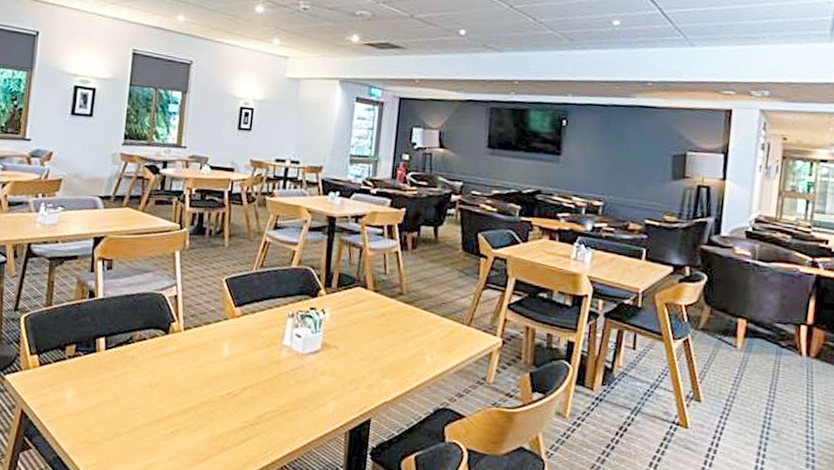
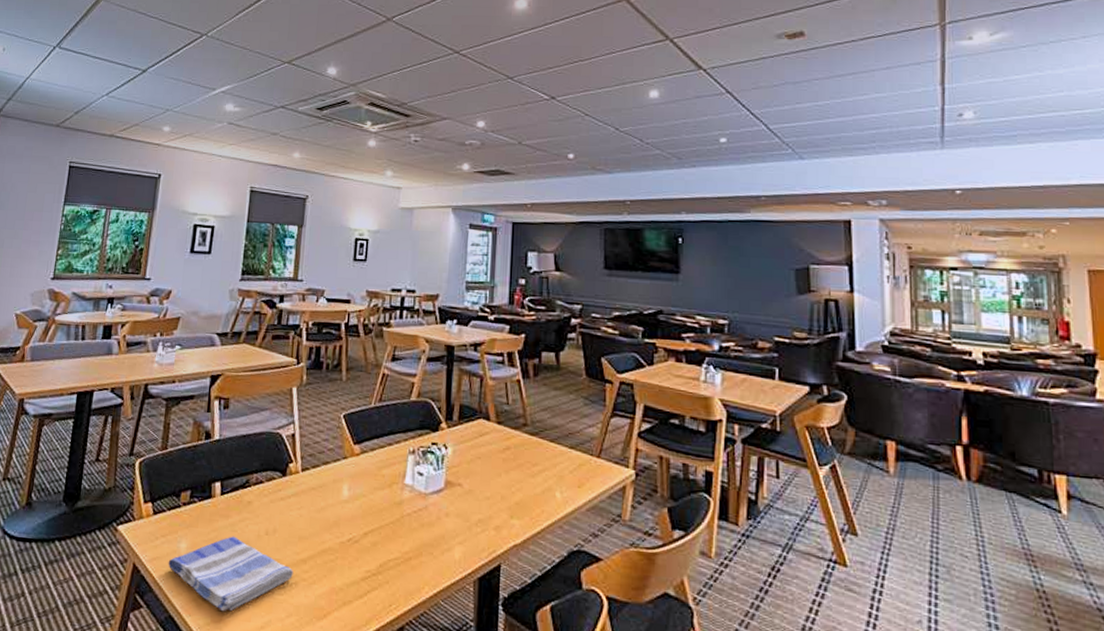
dish towel: none [55,387,175,454] -> present [168,536,293,612]

